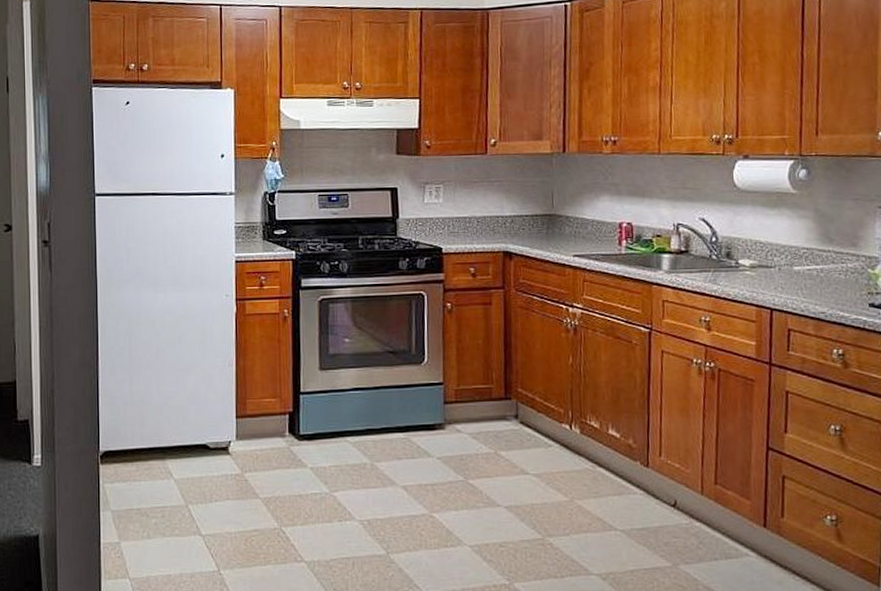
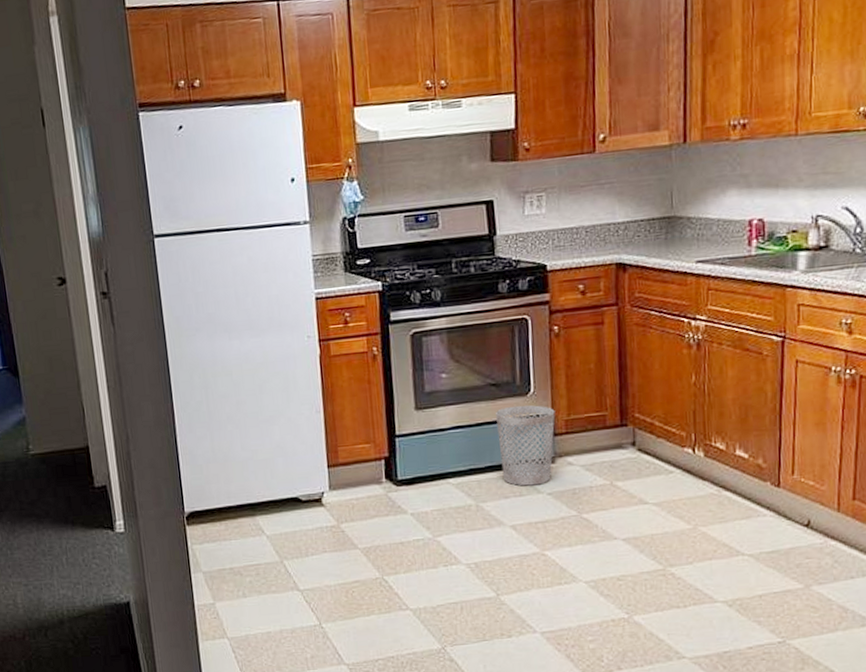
wastebasket: none [392,373,446,449] -> present [496,405,555,486]

